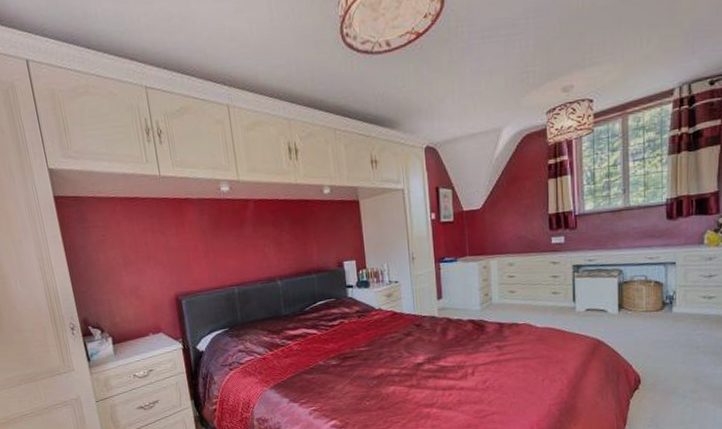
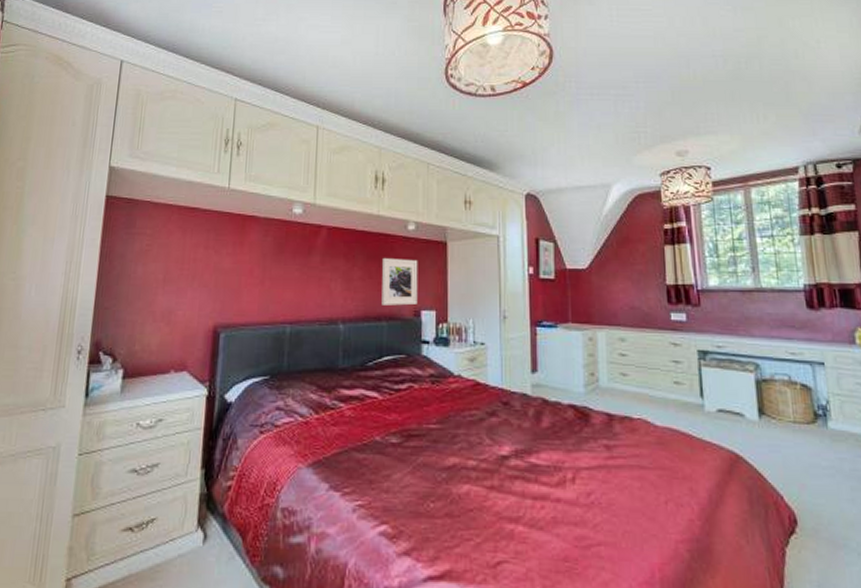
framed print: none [305,219,340,261] -> present [381,257,418,306]

